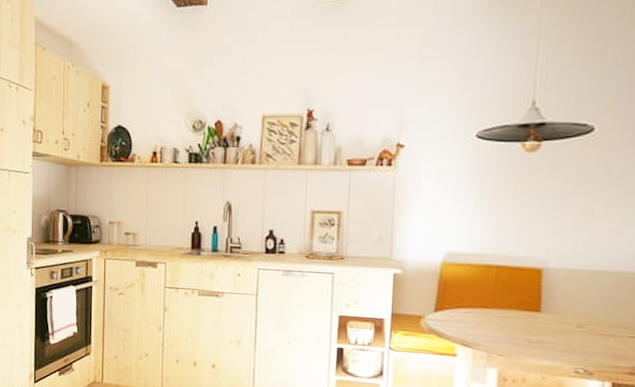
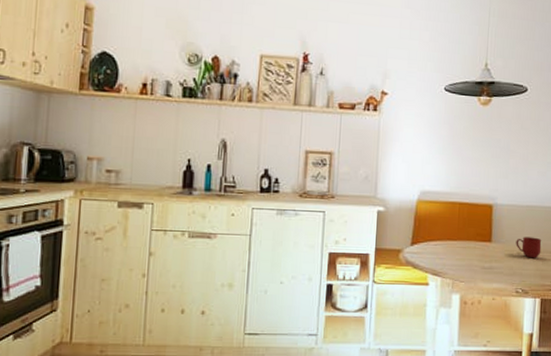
mug: none [575,307,614,334] -> present [516,237,542,258]

